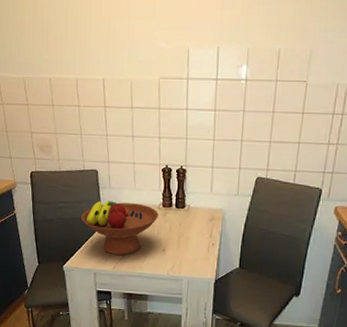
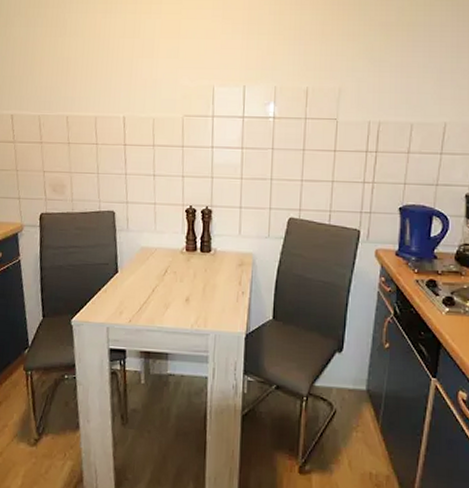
fruit bowl: present [81,201,159,256] -> none [94,245,182,307]

